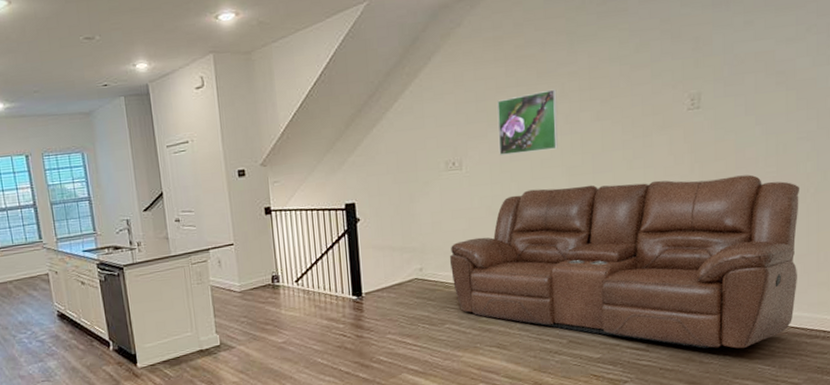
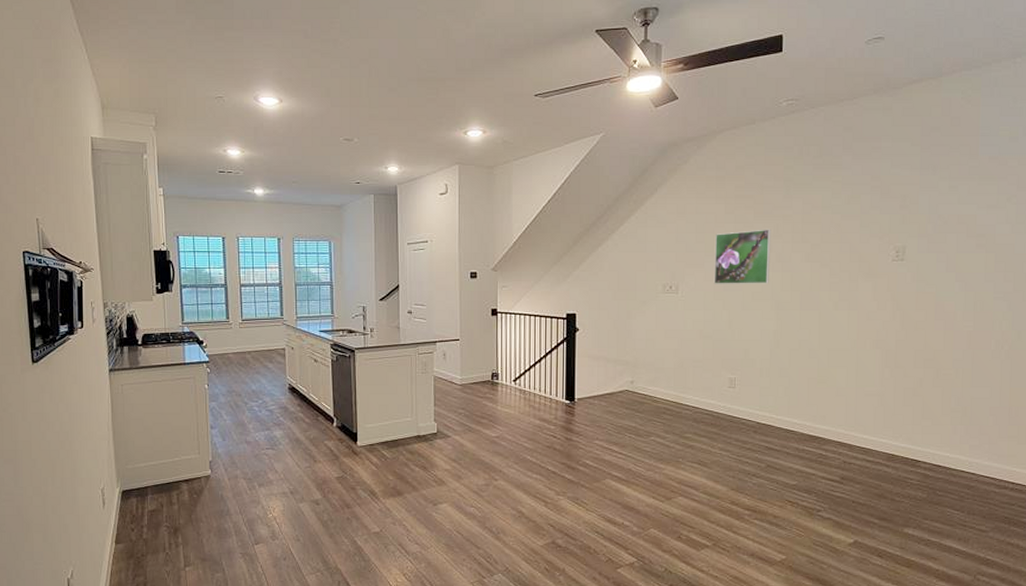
sofa: present [450,174,800,349] -> none [660,319,995,491]

